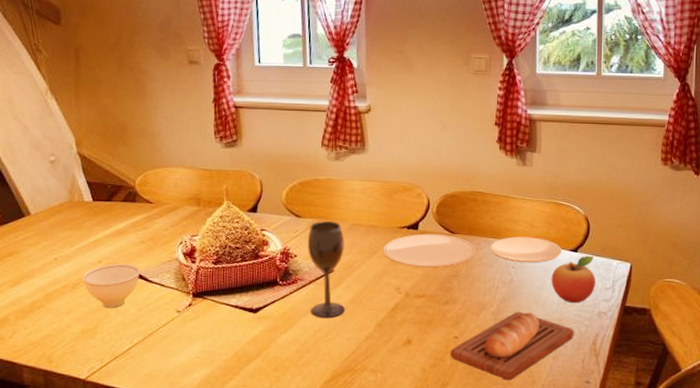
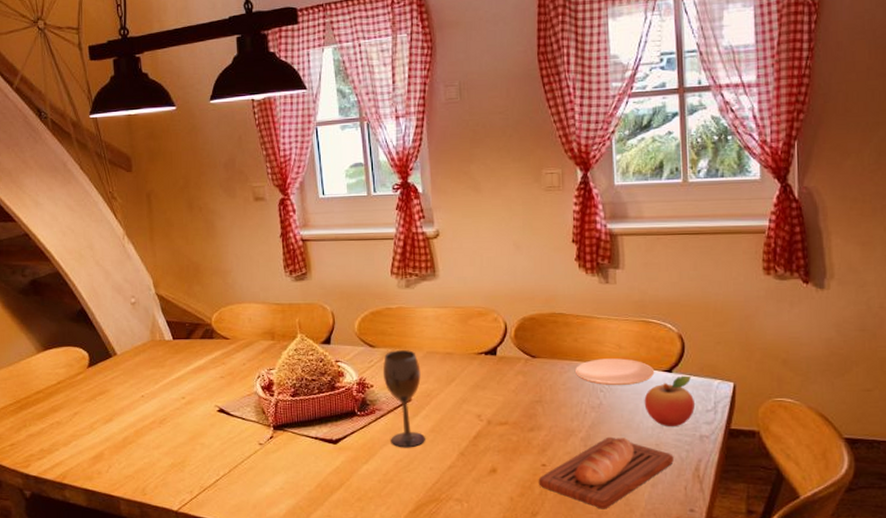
bowl: present [83,263,141,308] -> none [169,398,222,442]
plate: present [383,233,477,268] -> none [460,358,560,395]

